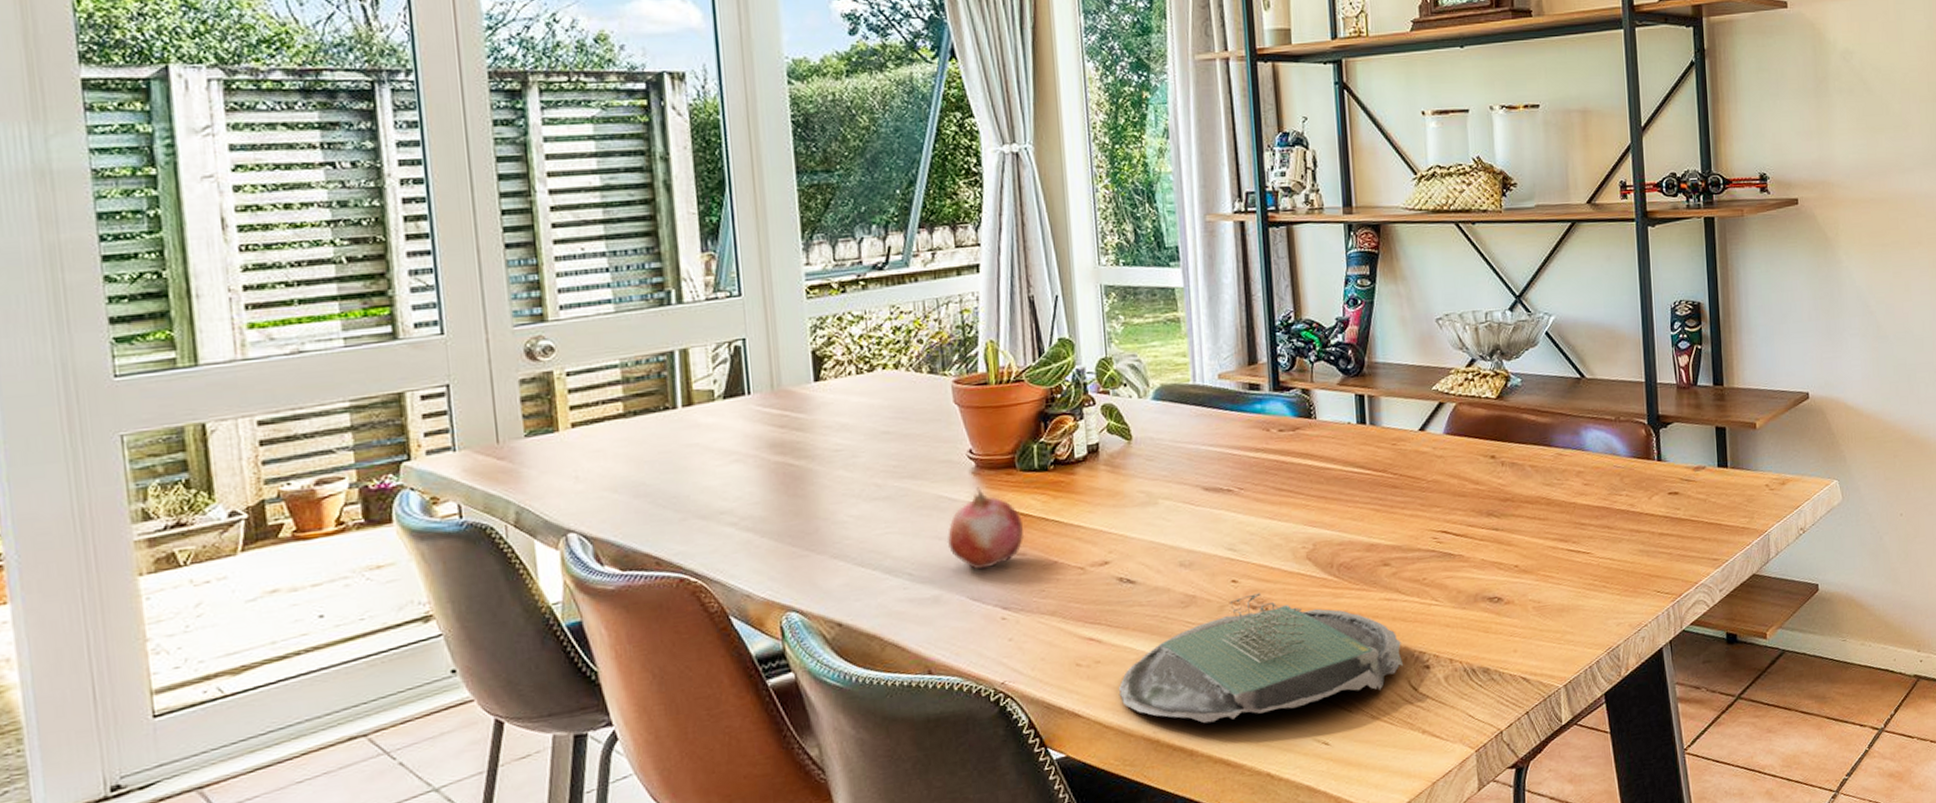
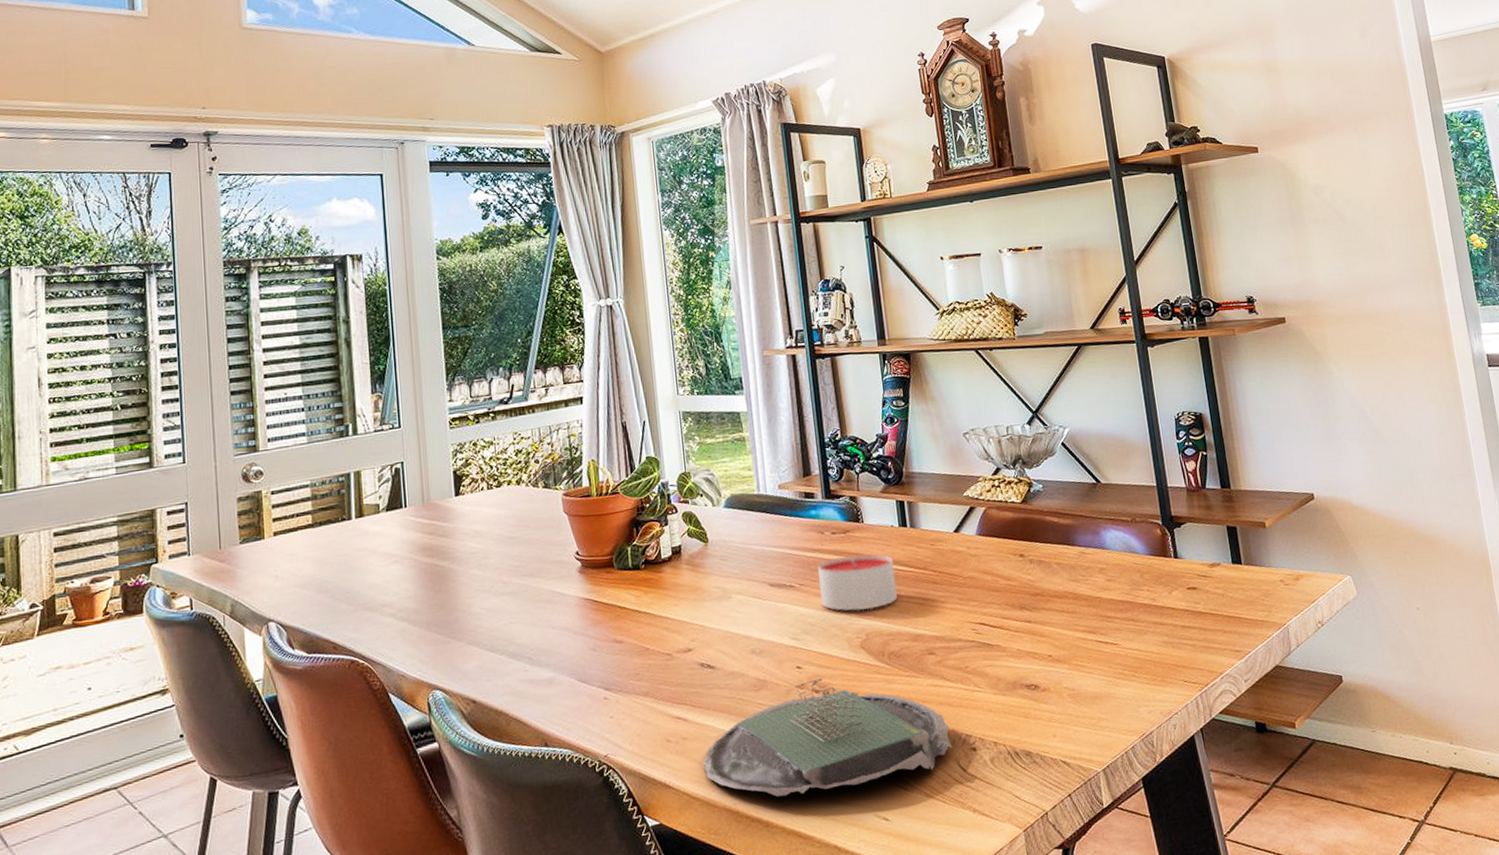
fruit: present [947,487,1025,570] -> none [559,583,622,655]
candle: none [1261,454,1351,519] -> present [817,554,897,612]

